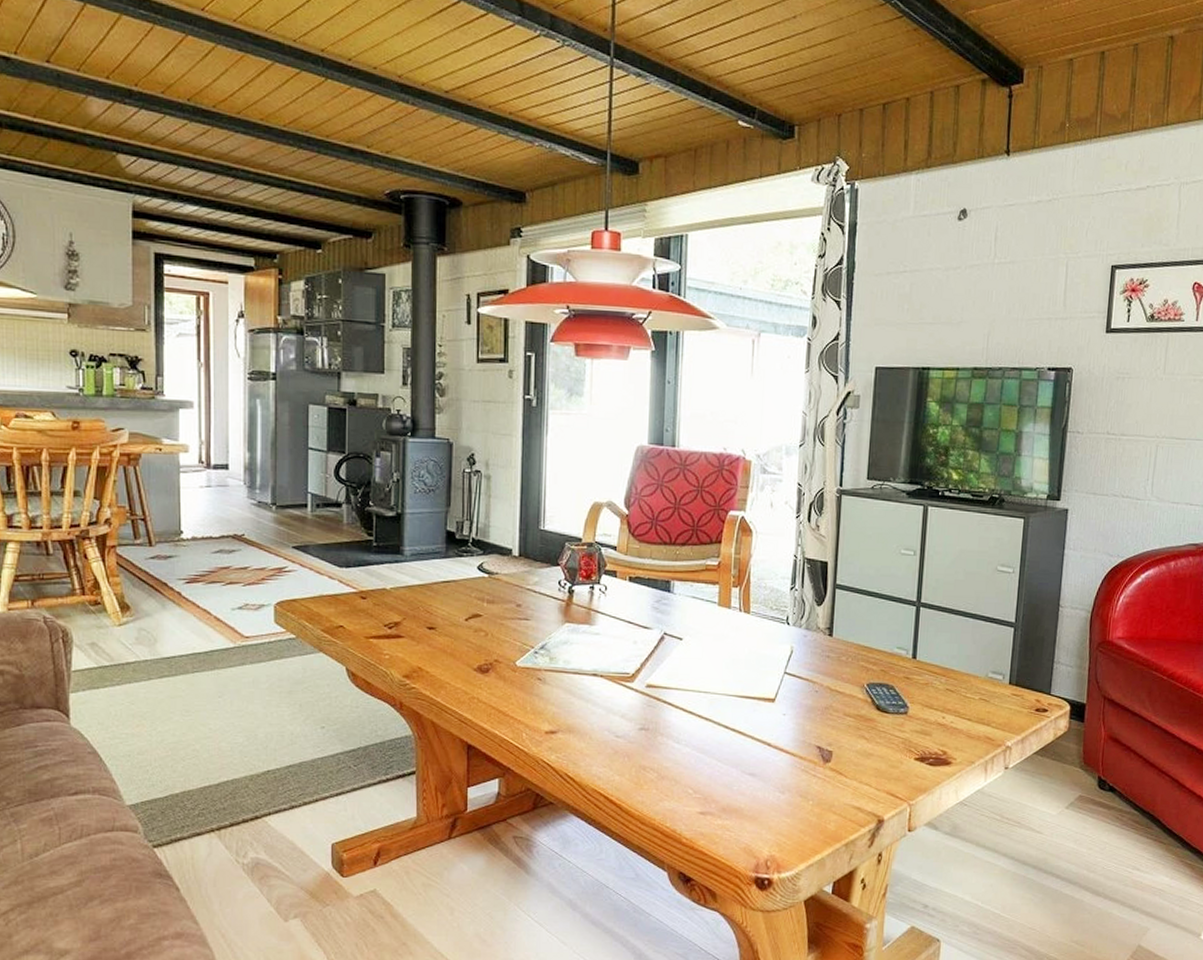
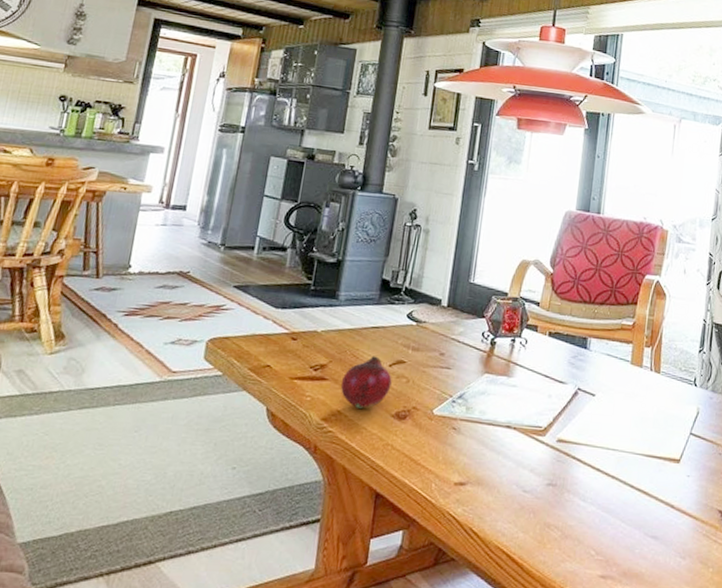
fruit: none [418,611,470,664] -> present [340,356,392,408]

